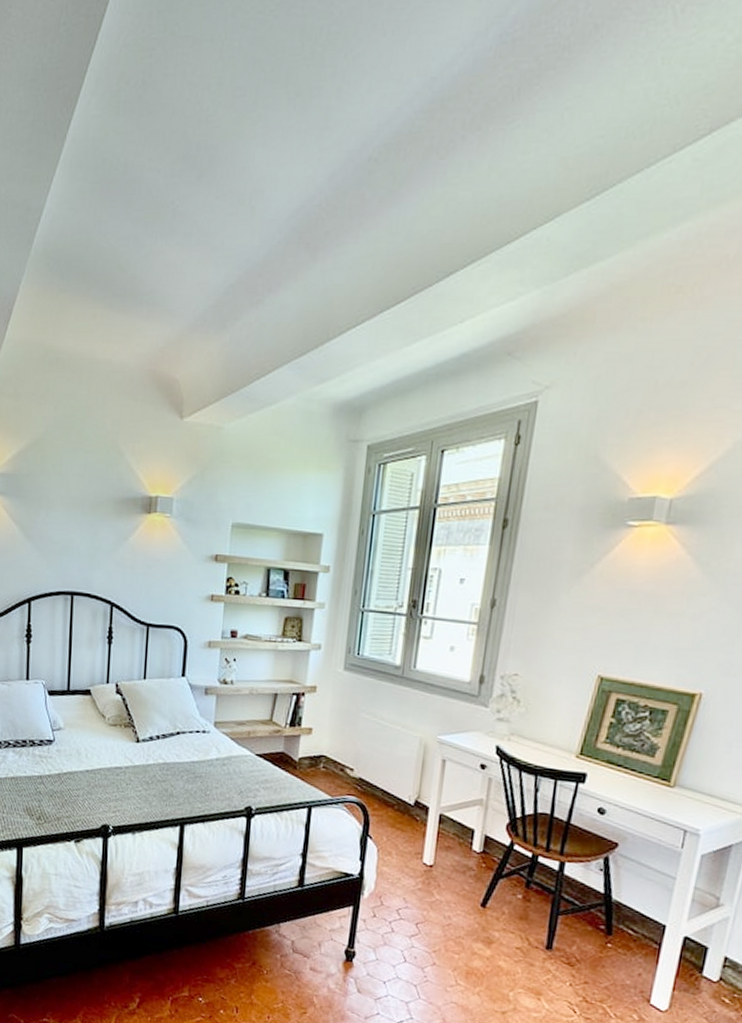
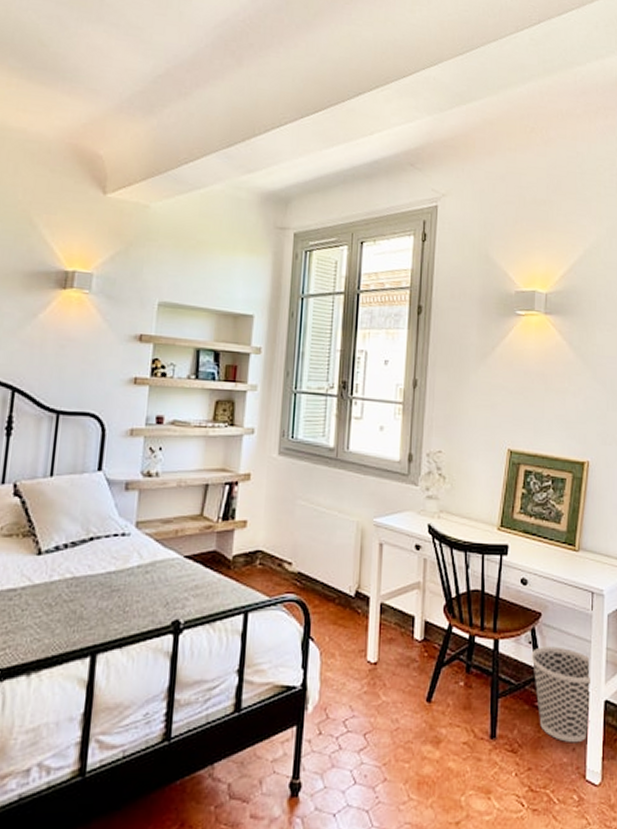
wastebasket: none [600,875,674,970] -> present [531,646,591,743]

